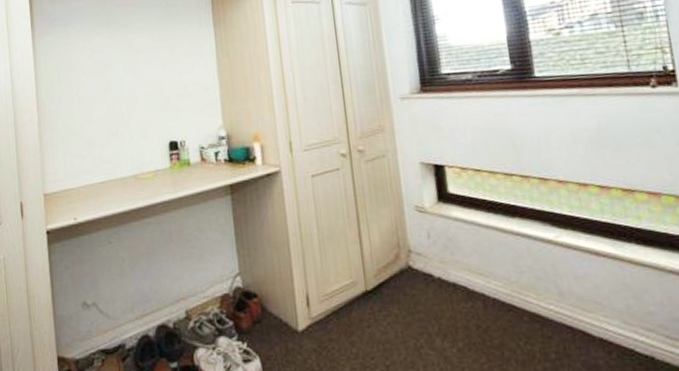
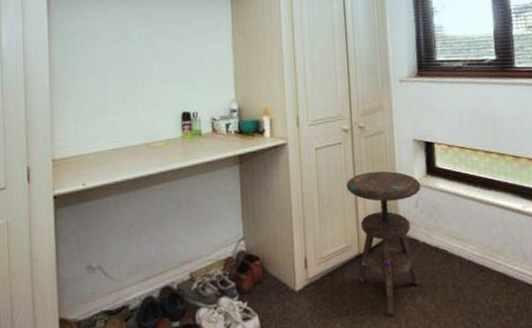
side table: none [347,198,440,361] -> present [346,170,422,316]

